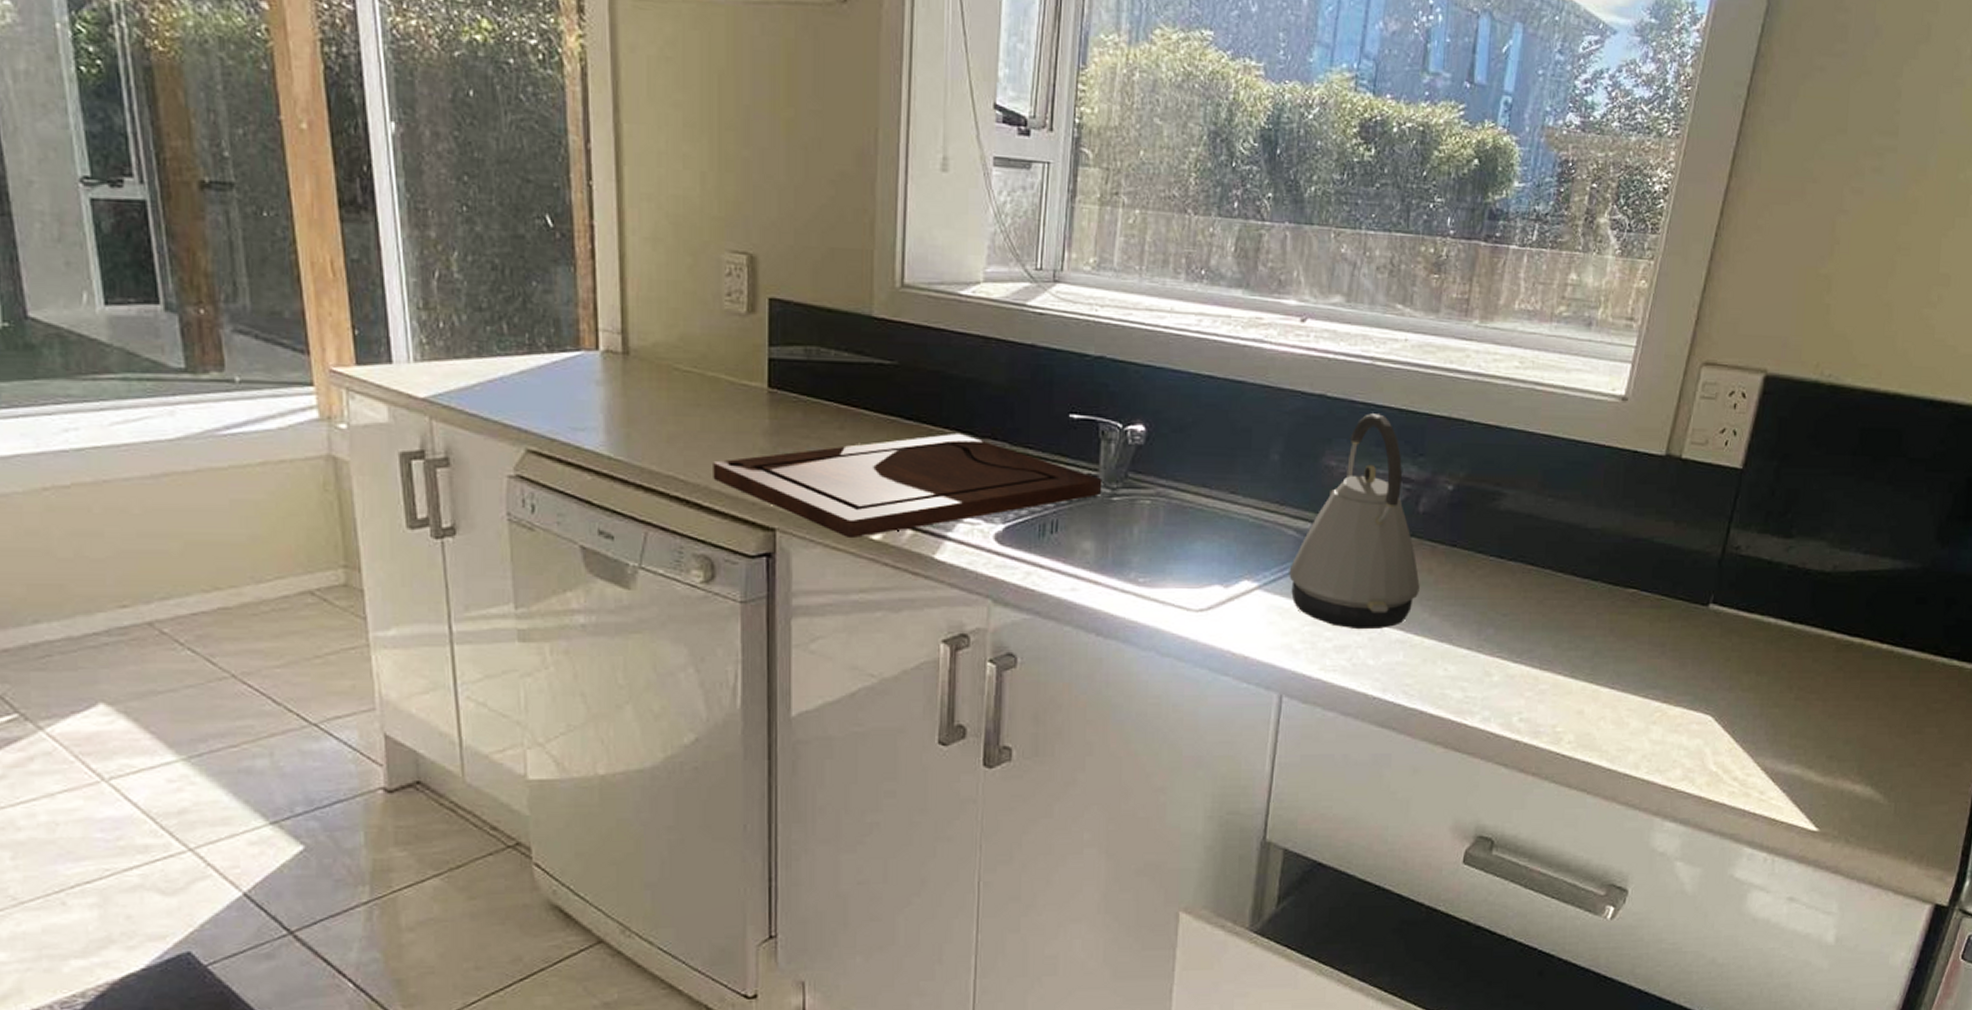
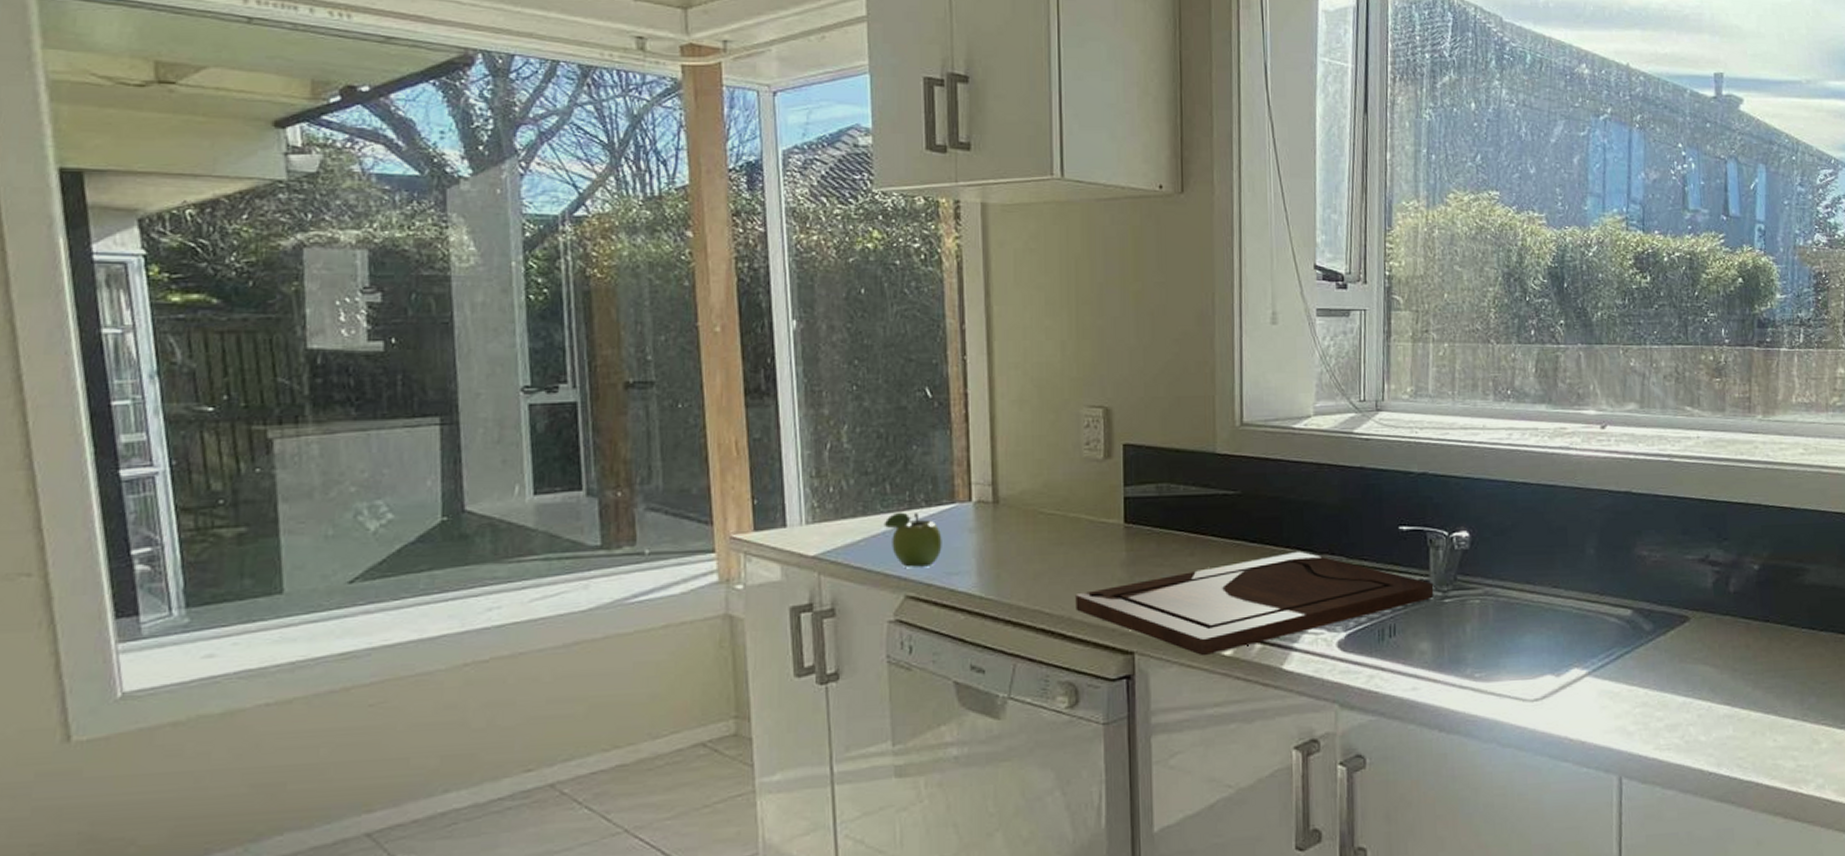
fruit: none [501,356,566,421] -> present [884,512,942,568]
kettle: present [1289,413,1420,630] -> none [1615,505,1740,708]

